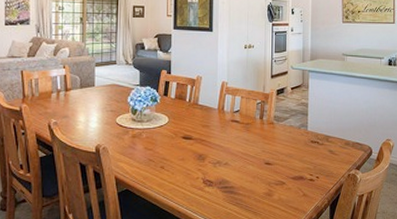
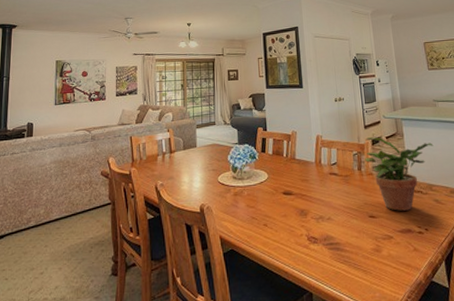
potted plant: none [268,87,336,159] -> present [365,137,434,211]

